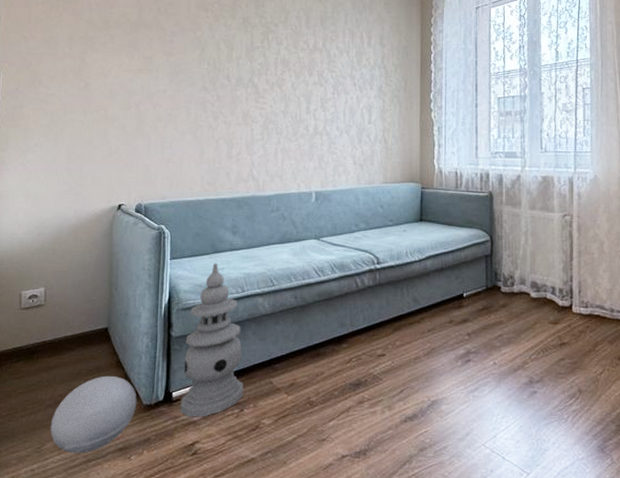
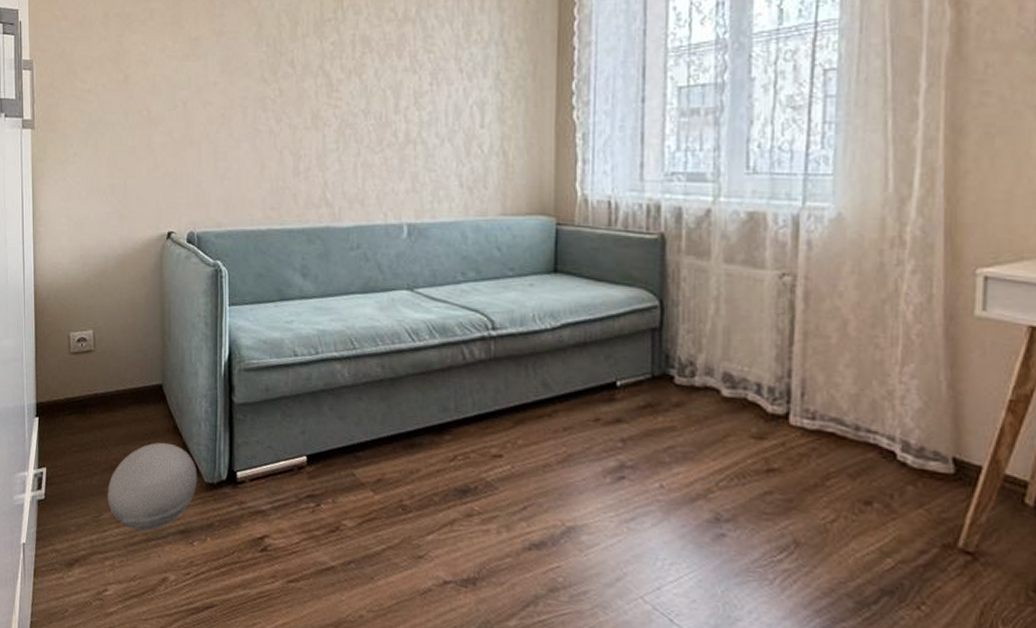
lantern: present [180,263,244,417] -> none [246,313,320,507]

